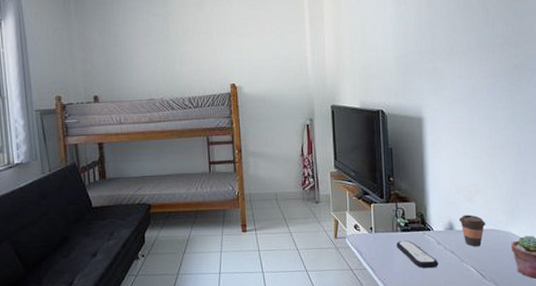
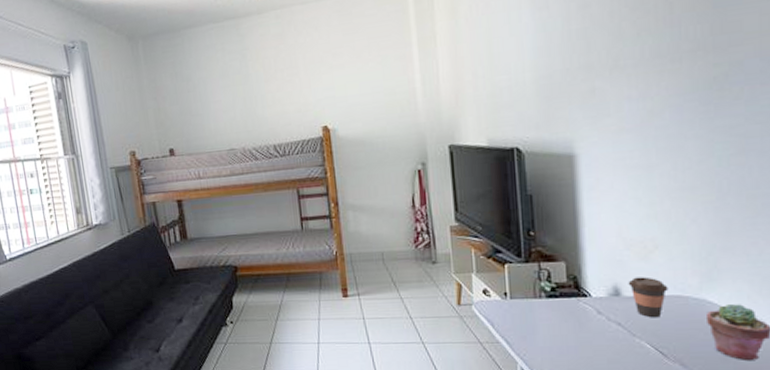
remote control: present [396,240,439,269] -> none [540,309,599,344]

